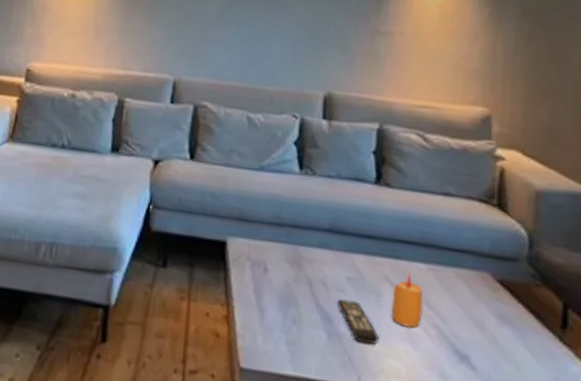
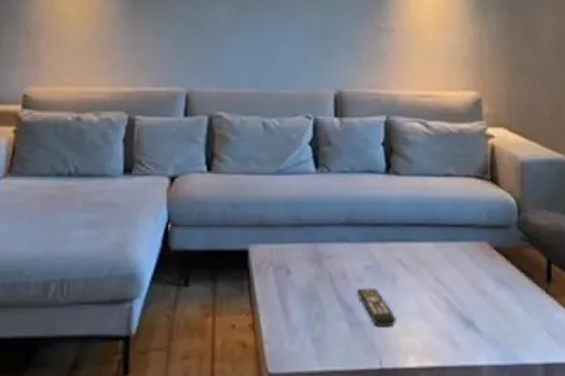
candle: present [391,272,424,328] -> none [405,253,433,304]

